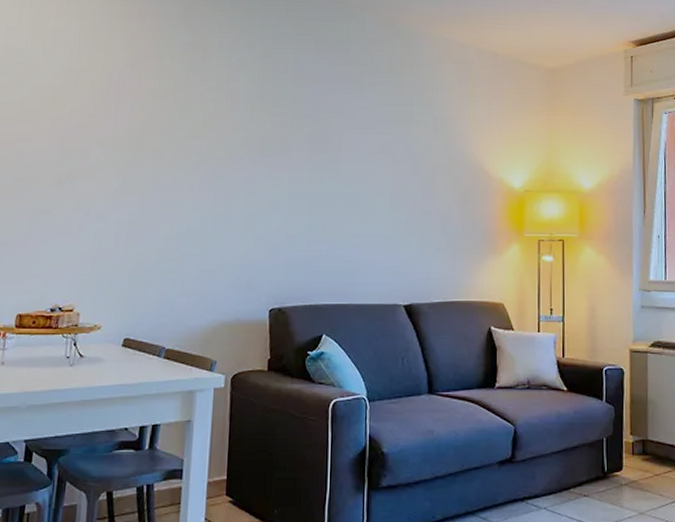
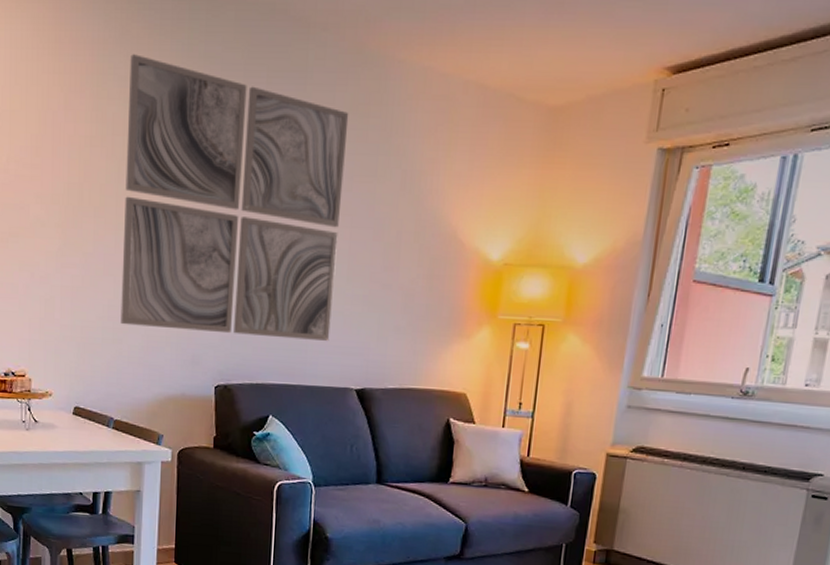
wall art: none [176,25,386,262] -> present [120,54,349,341]

